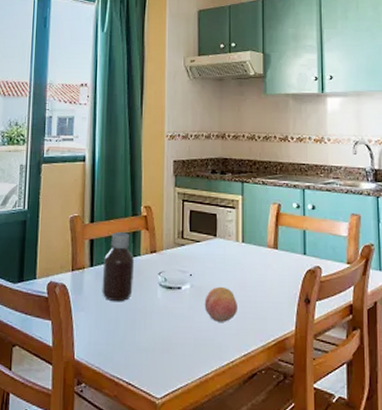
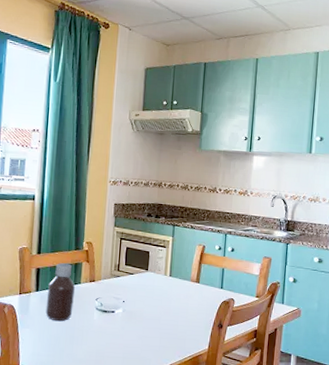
fruit: present [204,286,237,322] -> none [133,311,162,341]

